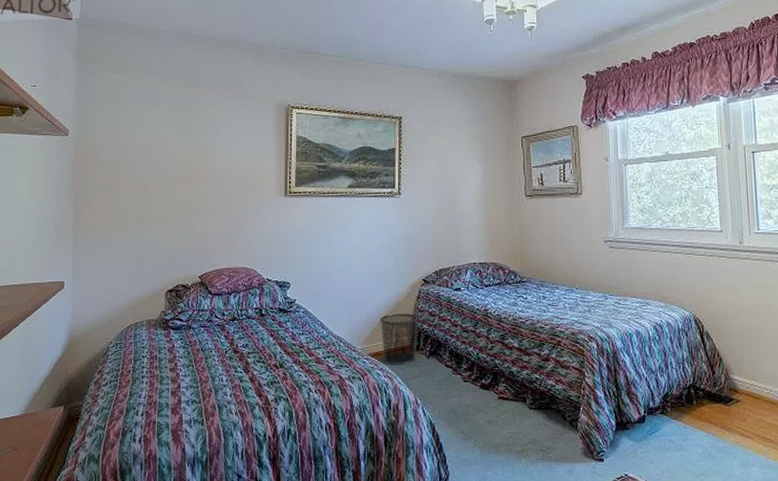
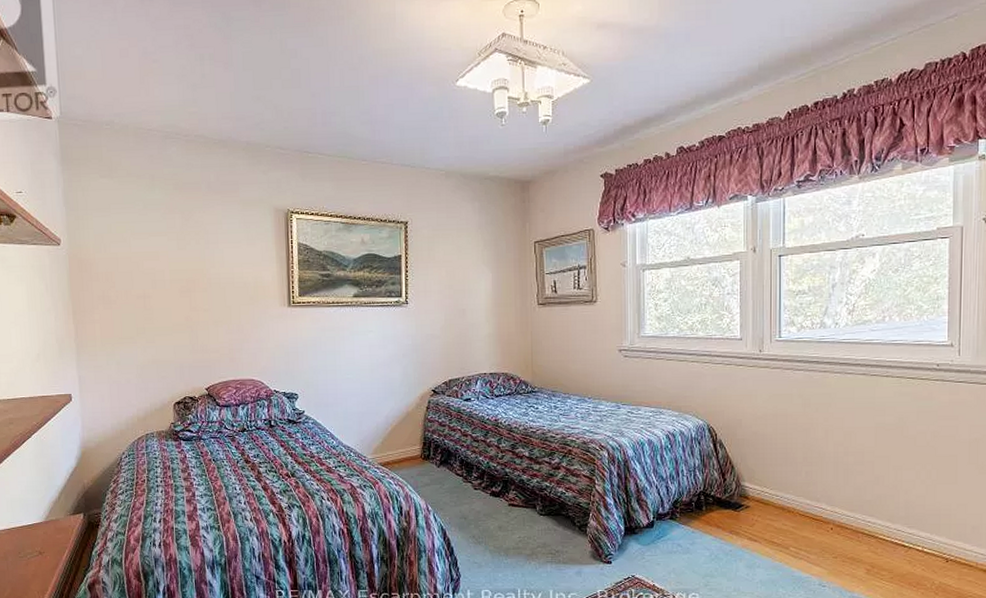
waste bin: present [380,313,419,365] -> none [389,423,428,474]

